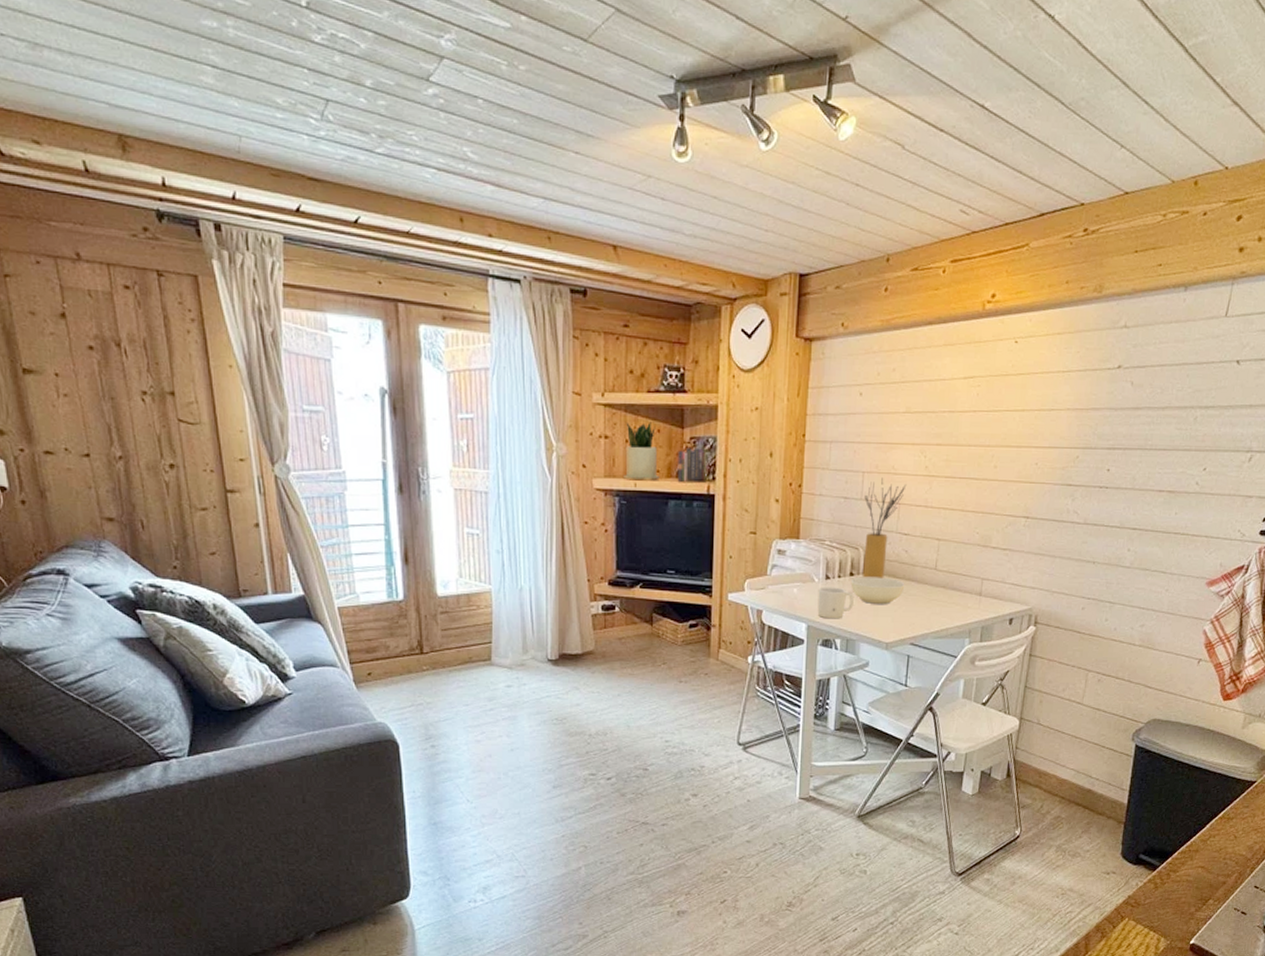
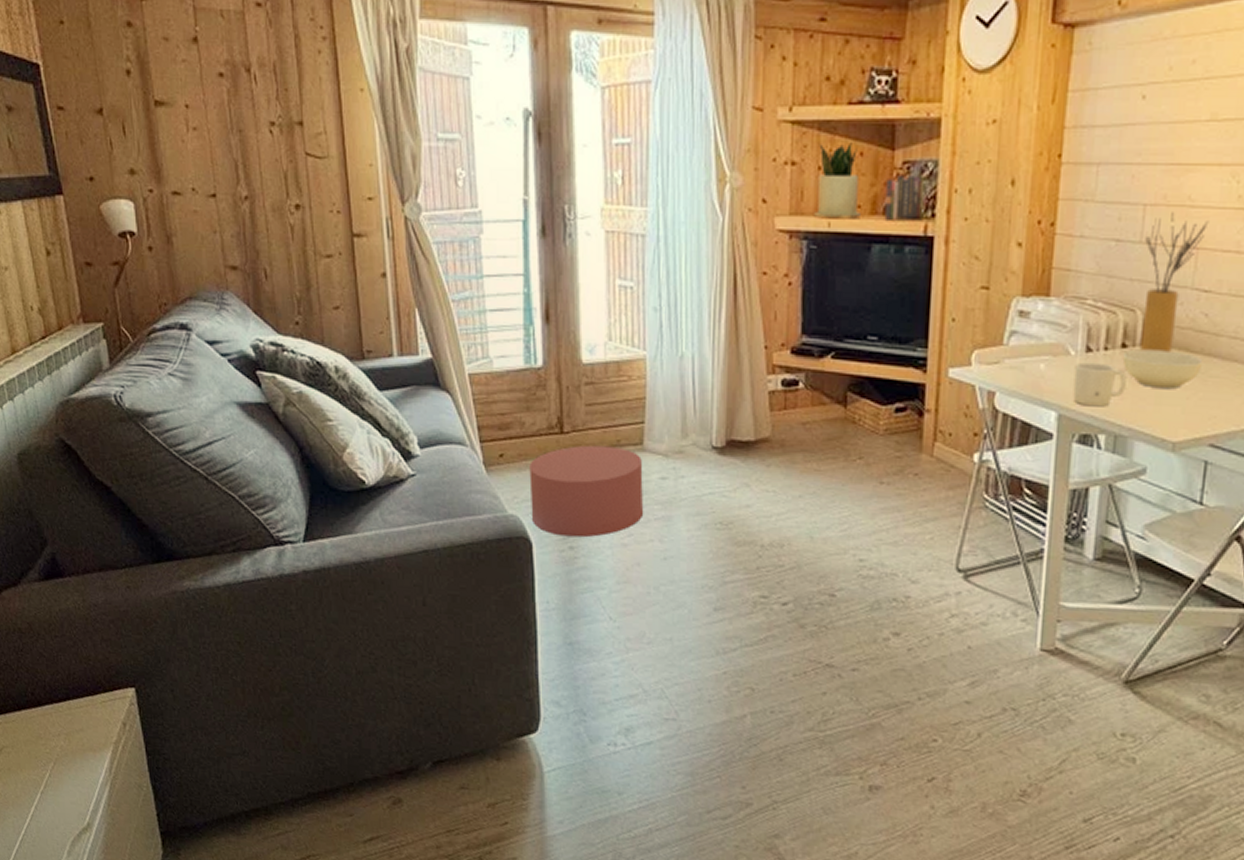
pouf: none [394,662,492,738] -> present [529,445,643,538]

